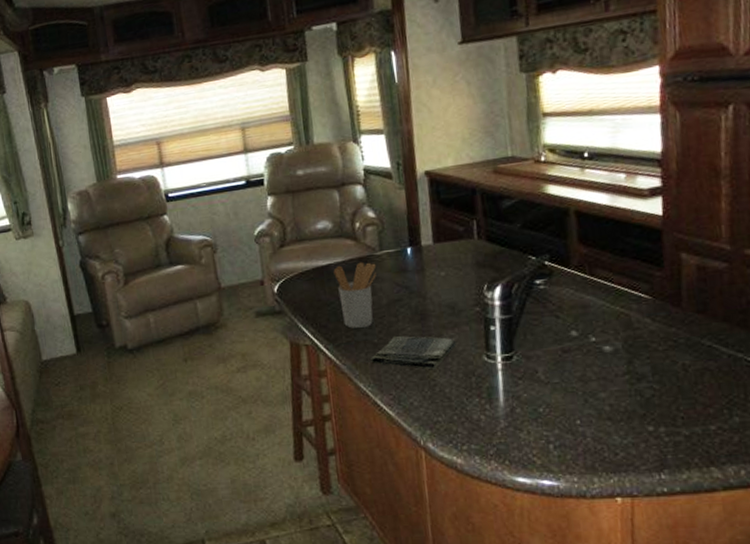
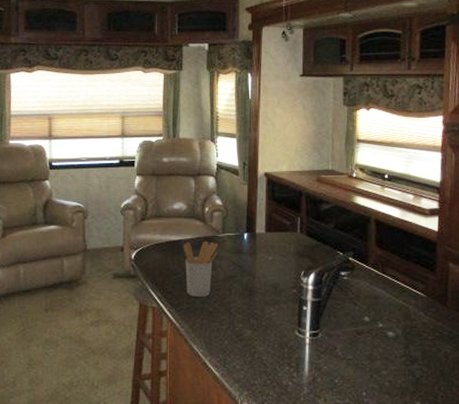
dish towel: present [371,335,456,370] -> none [205,306,275,339]

